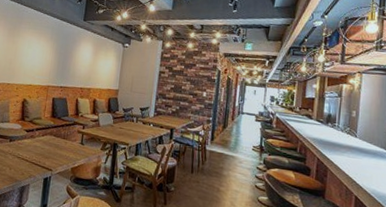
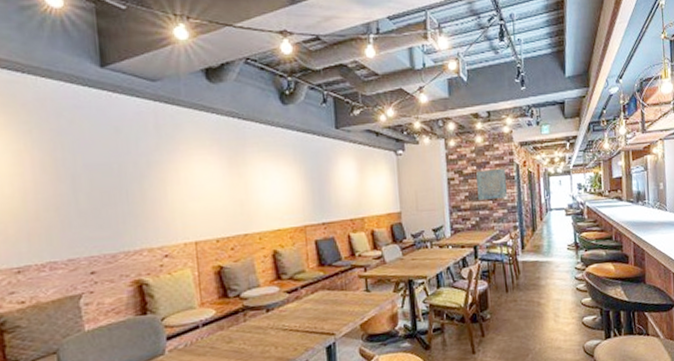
wall art: none [181,70,209,96] -> present [476,168,507,200]

